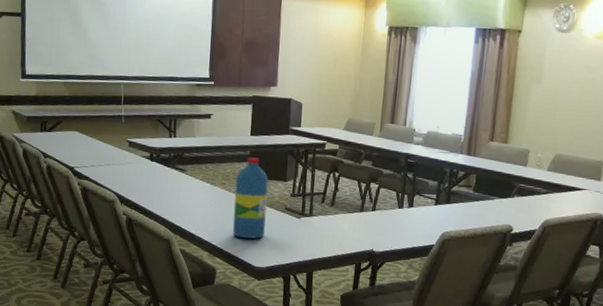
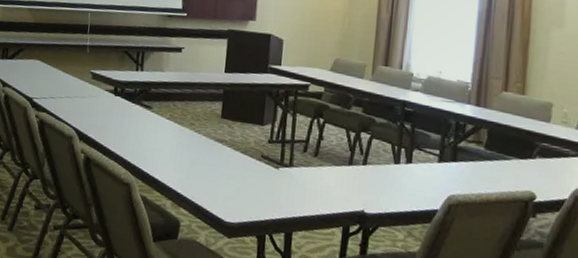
water bottle: present [232,157,269,239] -> none [201,96,243,189]

